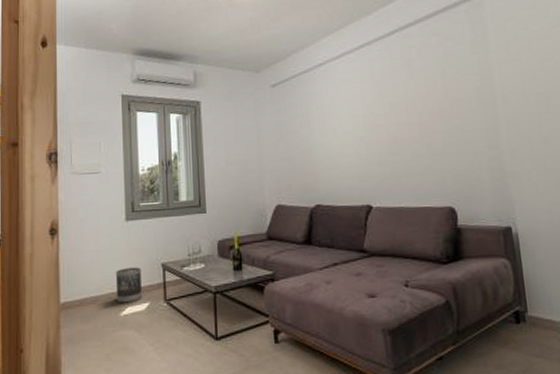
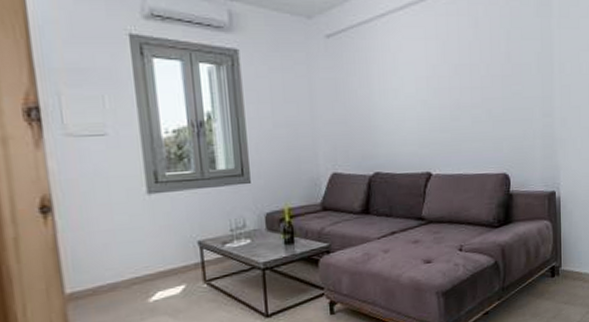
wastebasket: present [115,267,143,303] -> none [138,246,177,289]

